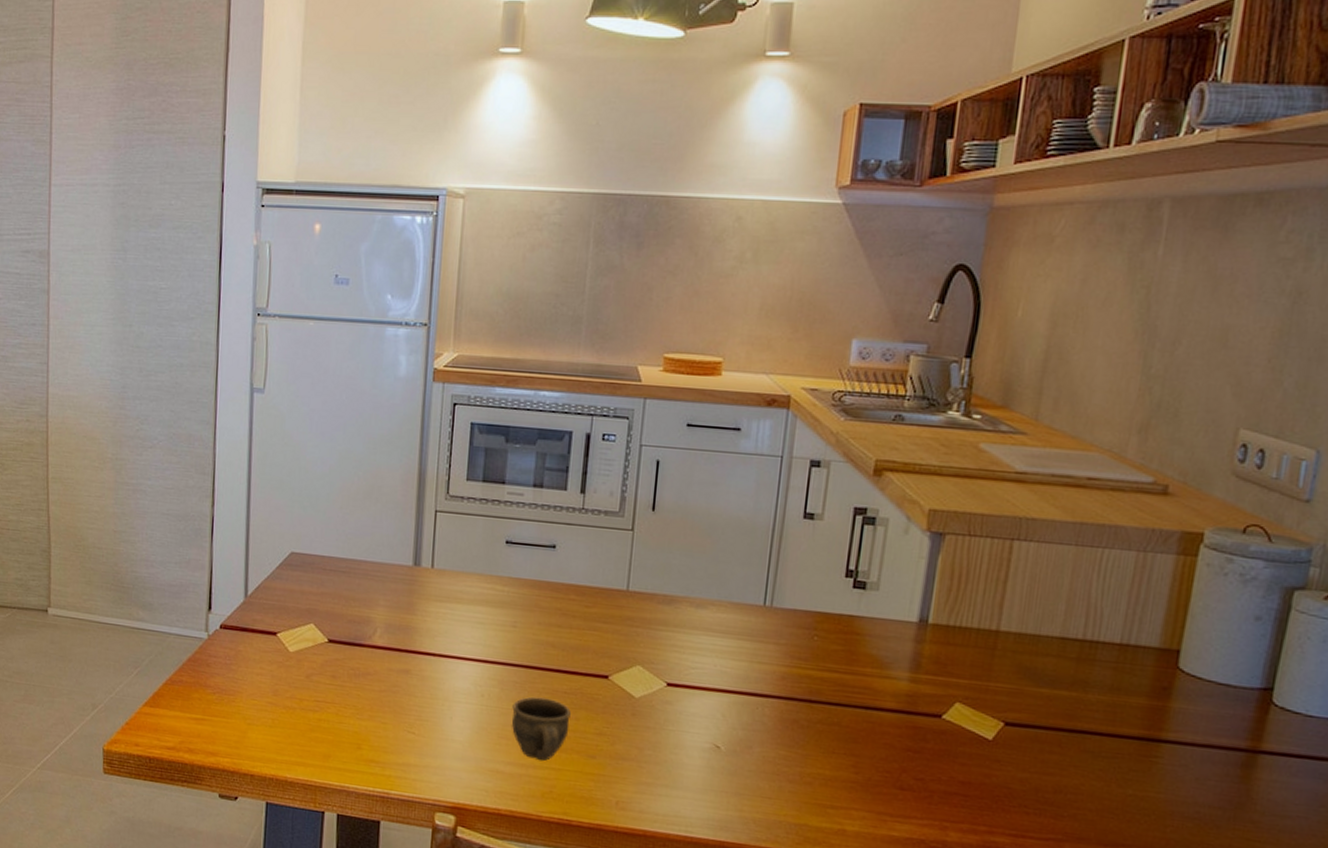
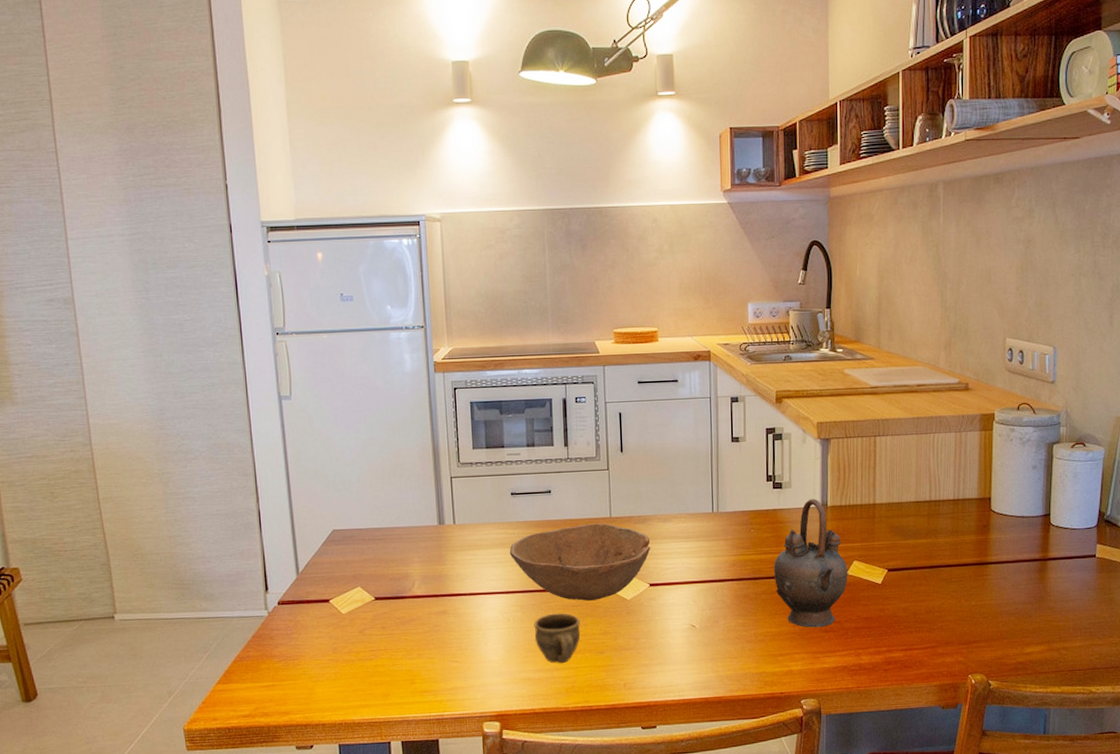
bowl: none [494,593,676,691] -> present [509,523,651,601]
teapot: none [837,609,946,783] -> present [773,498,848,628]

